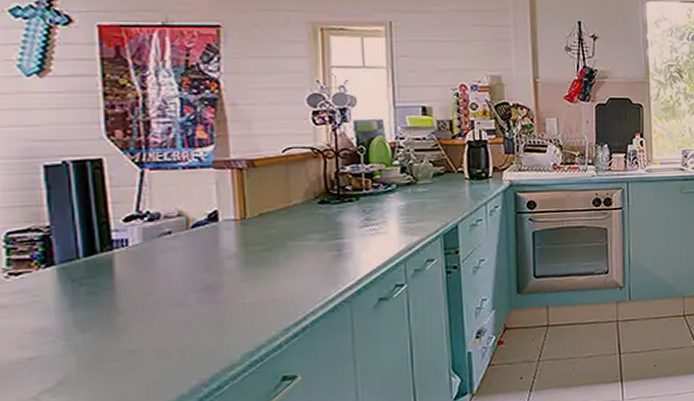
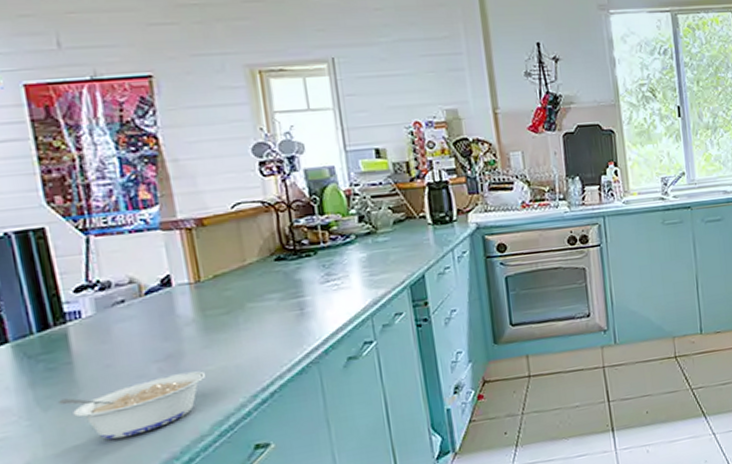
legume: none [95,303,243,365] -> present [57,371,207,440]

